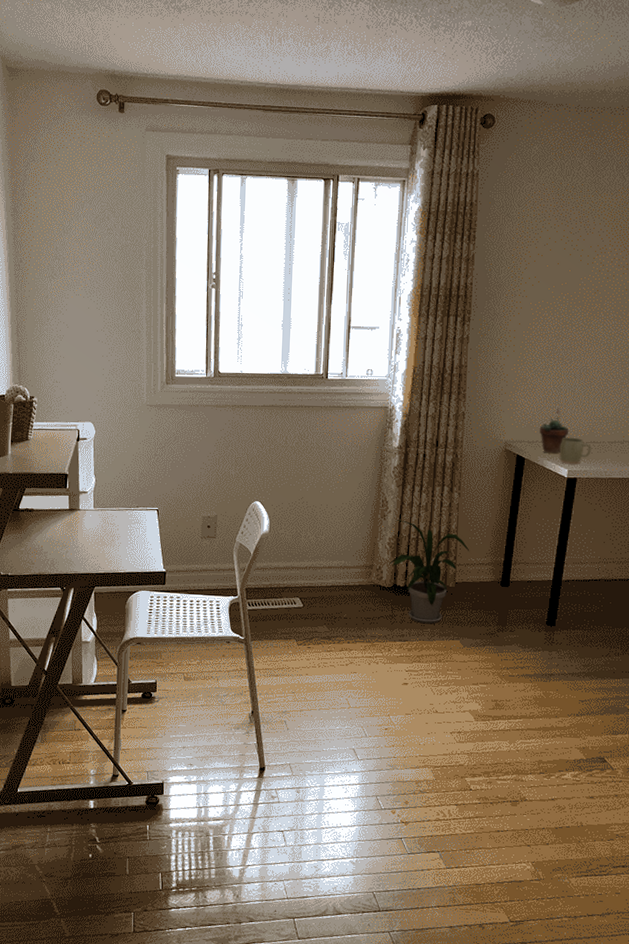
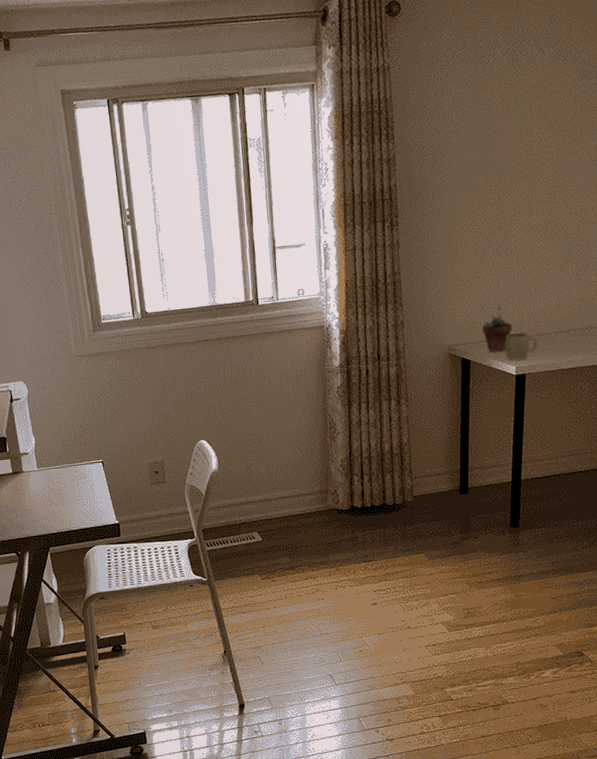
house plant: present [389,520,470,624] -> none [344,440,425,542]

